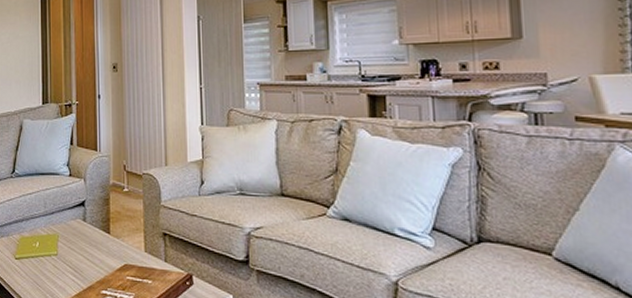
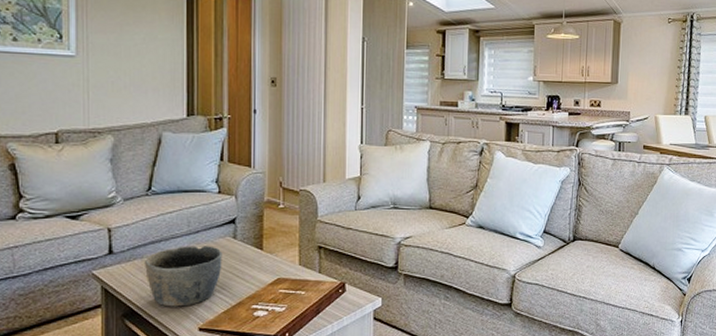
bowl: none [10,226,74,286] -> present [145,246,222,307]

